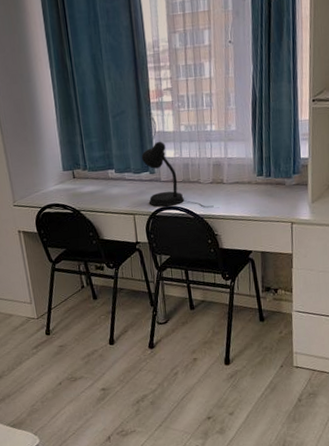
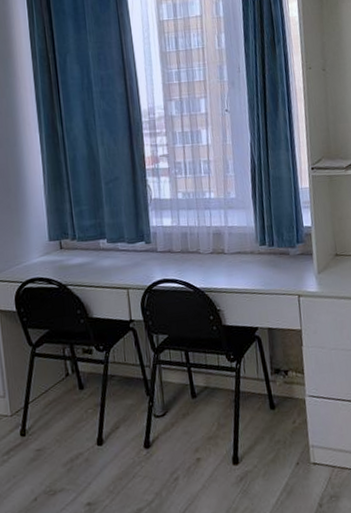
desk lamp: present [141,141,214,207] -> none [136,209,215,280]

